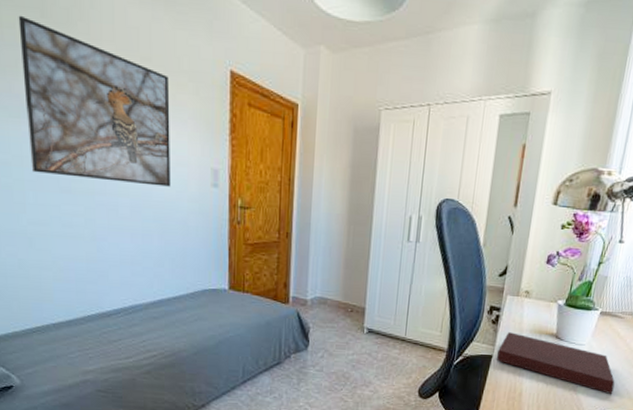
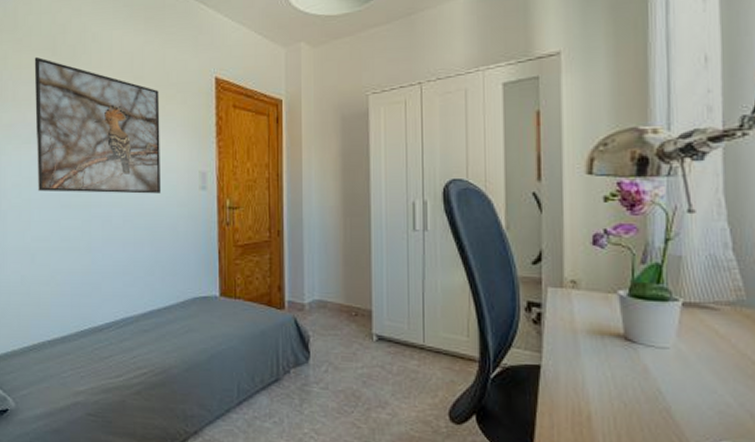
notebook: present [496,332,615,394] -> none [546,334,728,417]

